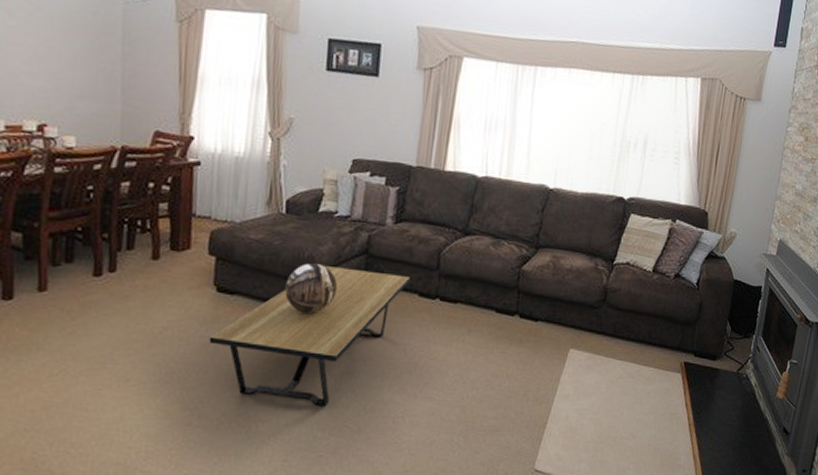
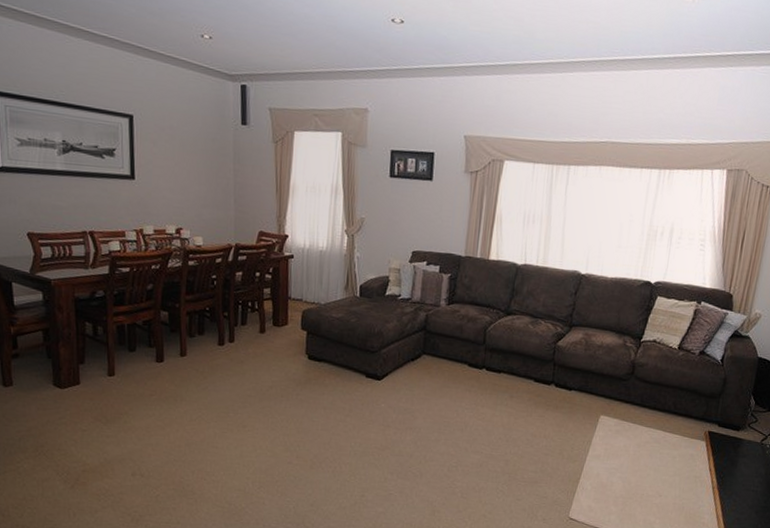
coffee table: present [209,266,410,407] -> none [303,340,461,455]
decorative bowl: present [285,262,338,314] -> none [360,337,402,379]

